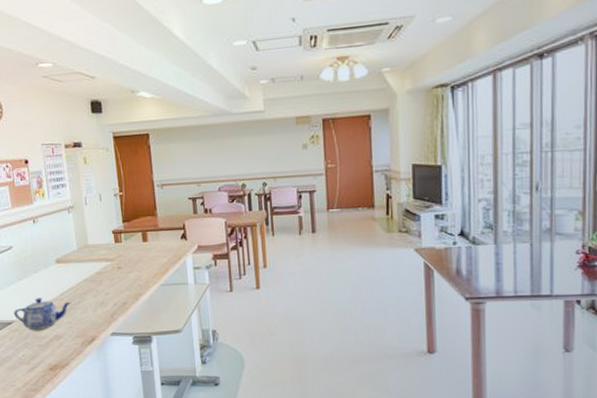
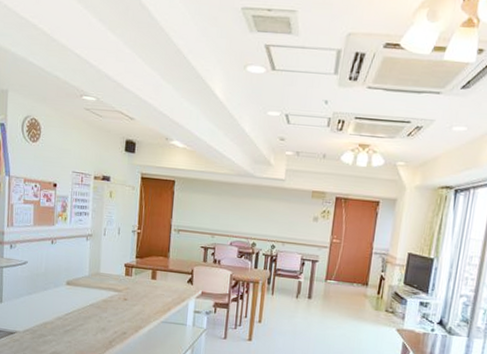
teapot: present [14,298,71,331] -> none [18,314,74,344]

